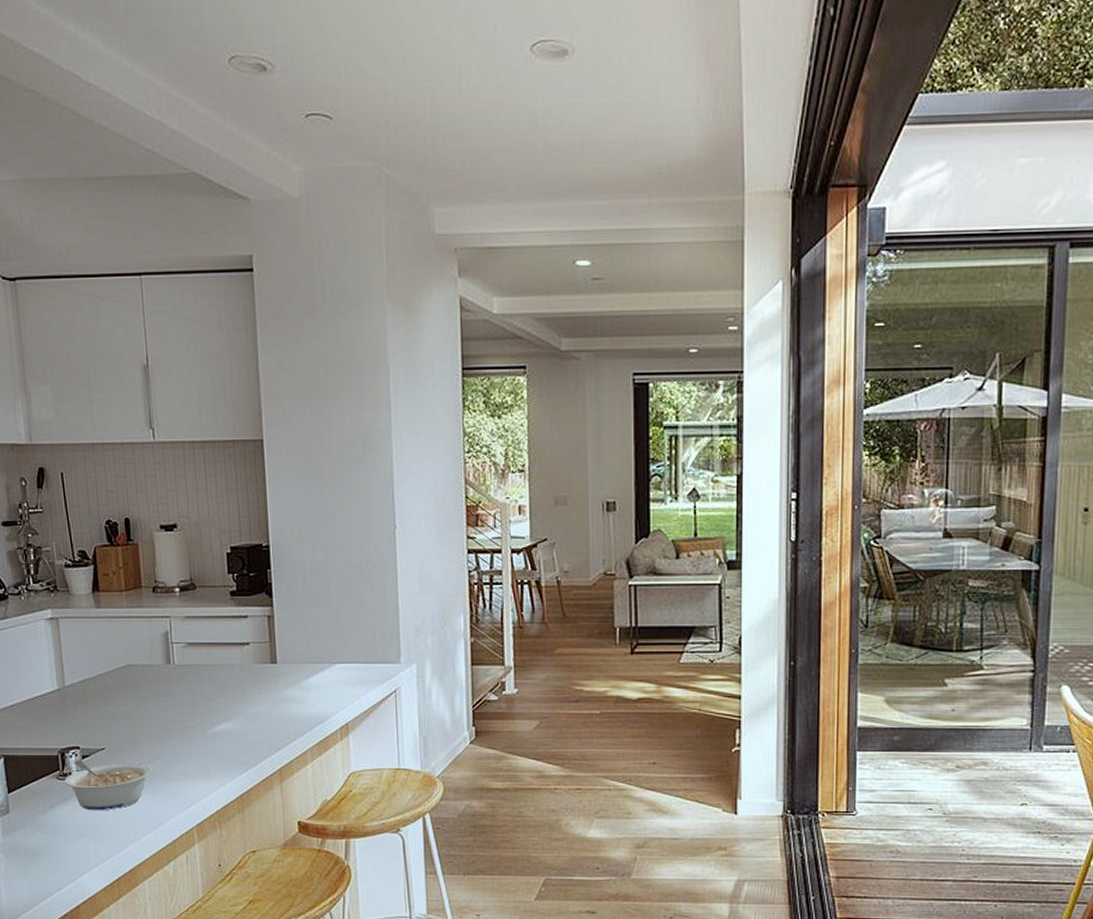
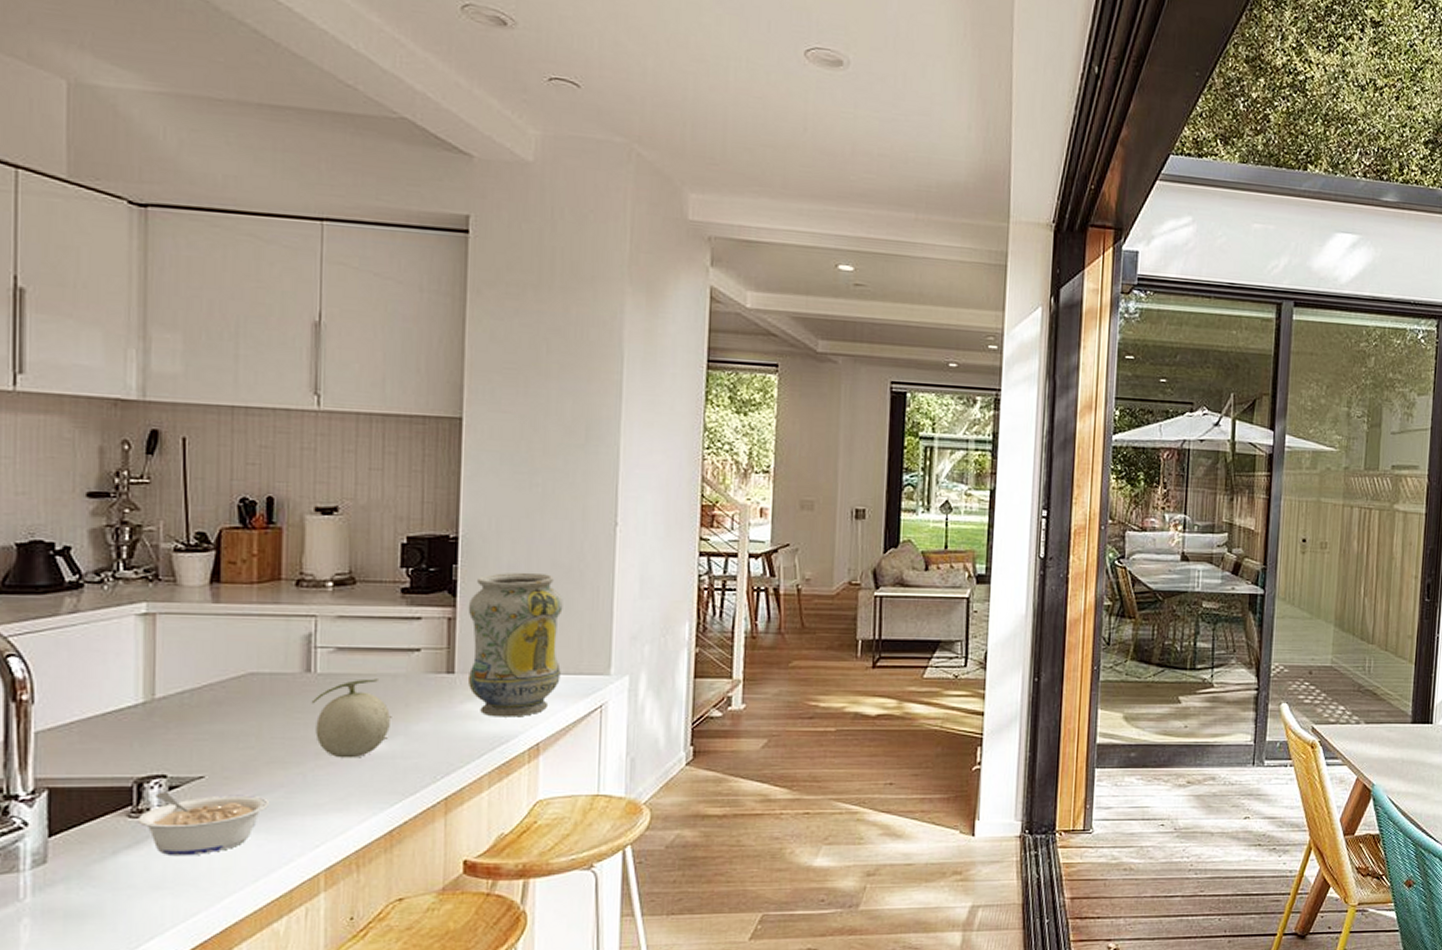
fruit: none [173,669,233,735] -> present [311,679,390,758]
vase: none [282,574,360,701] -> present [468,572,563,717]

